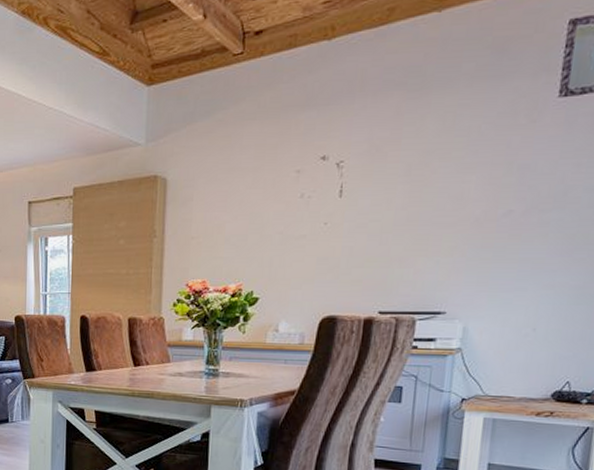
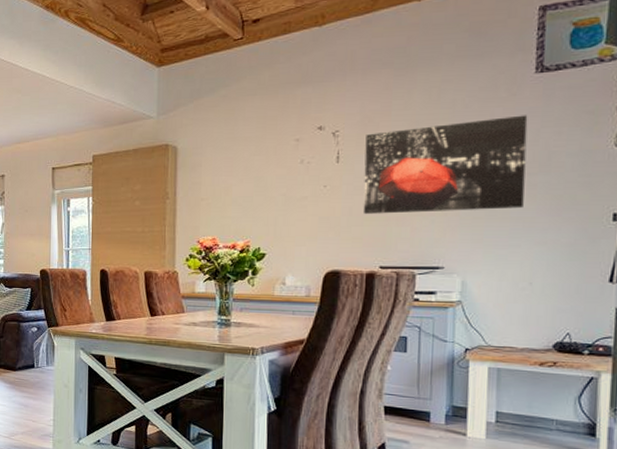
wall art: none [364,144,547,254] -> present [363,115,528,214]

